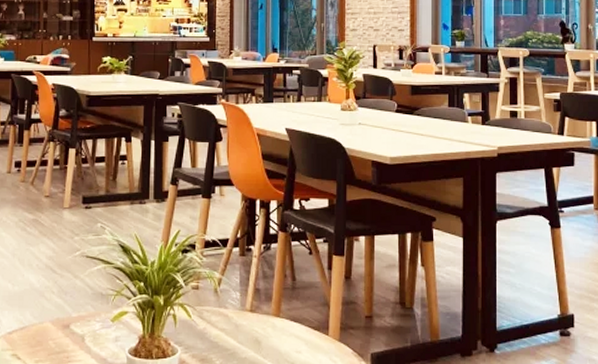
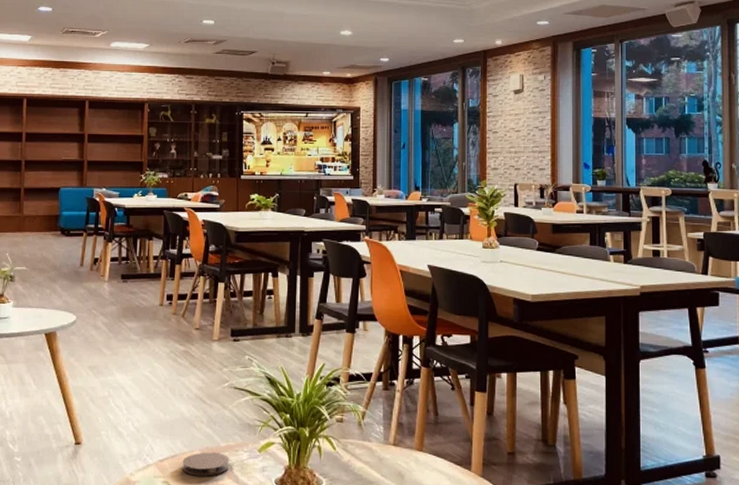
coaster: none [31,323,82,348] -> present [182,452,230,476]

